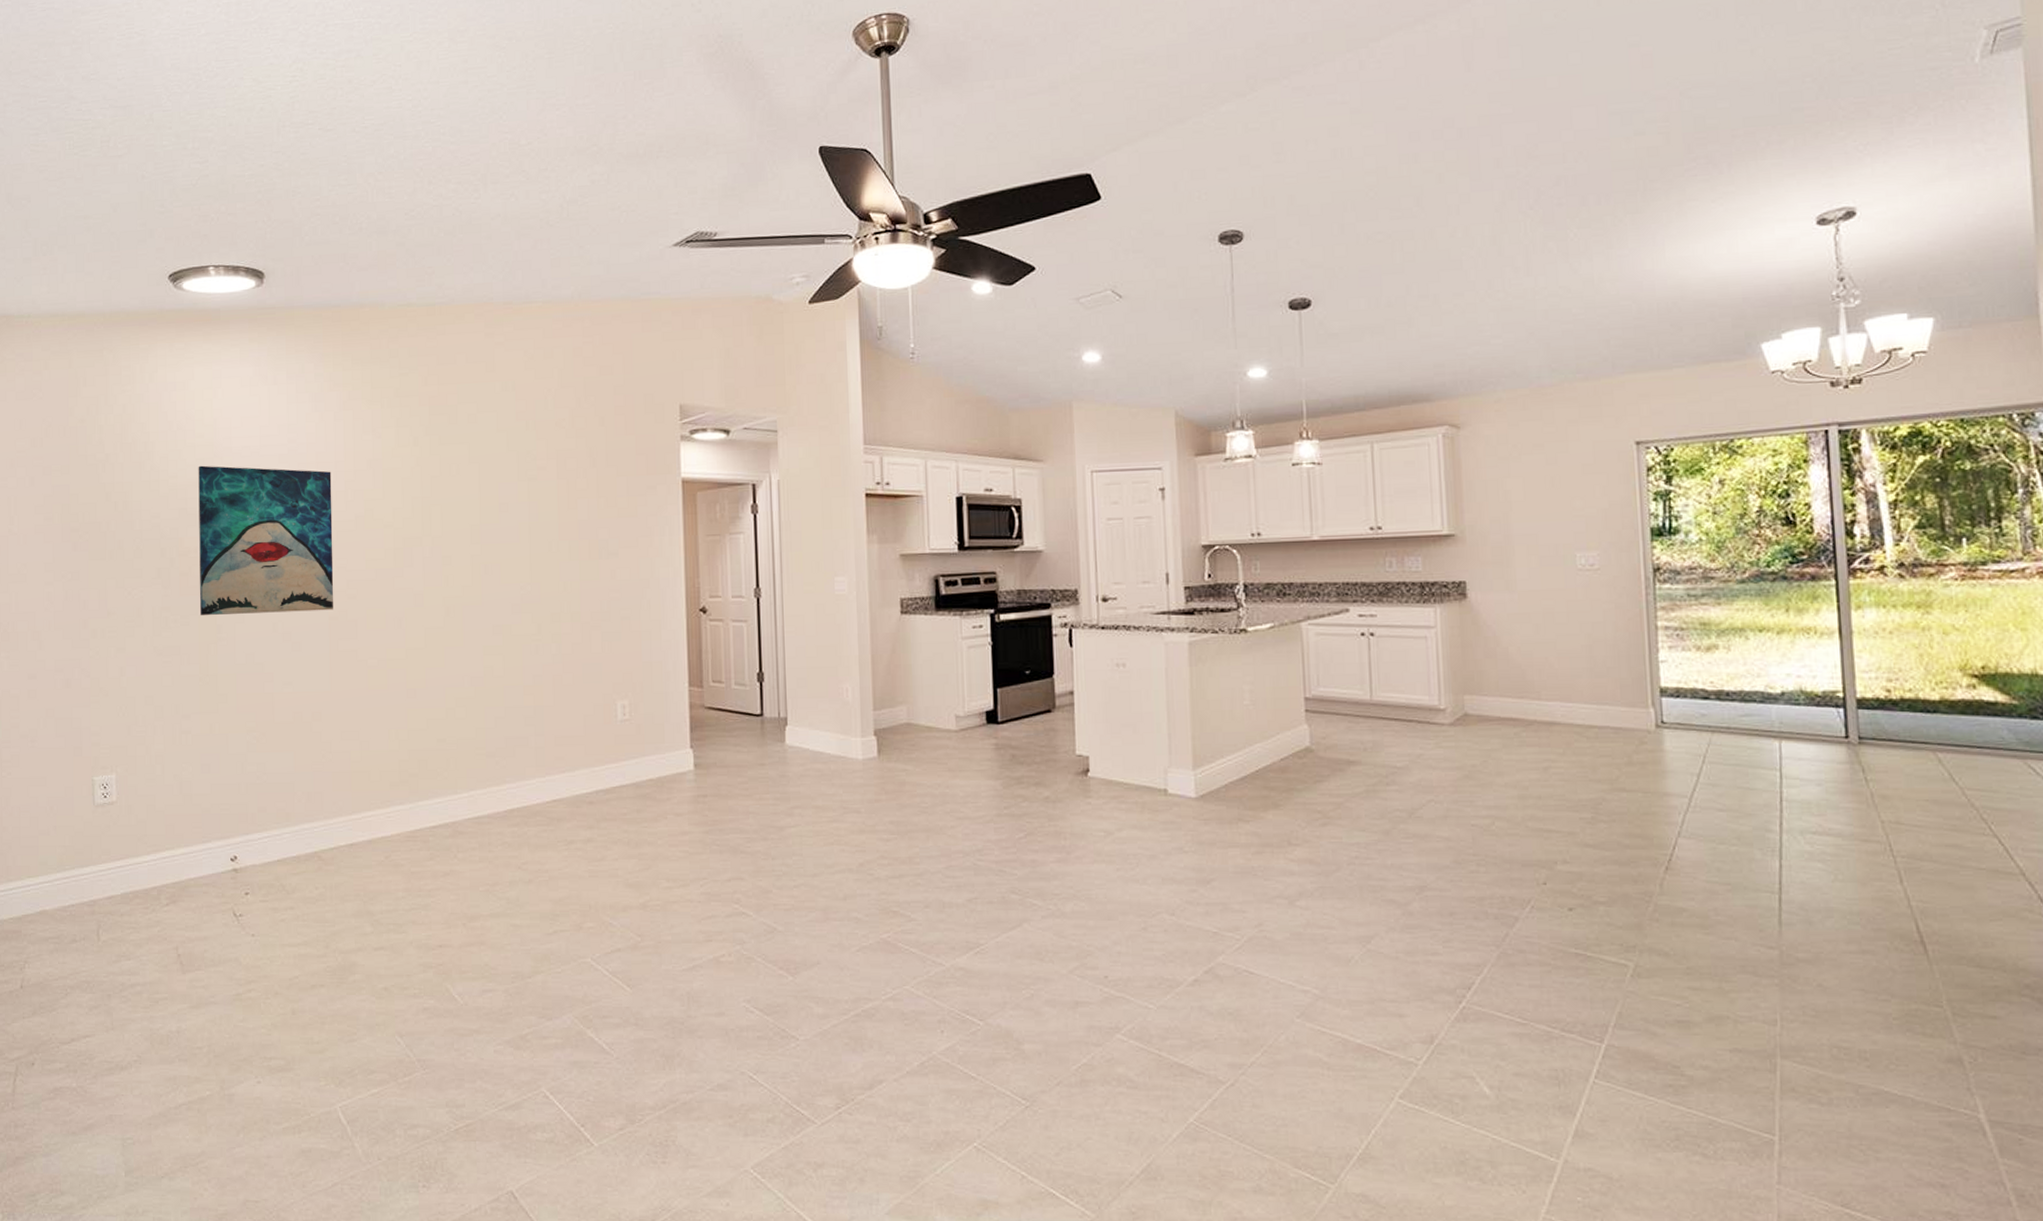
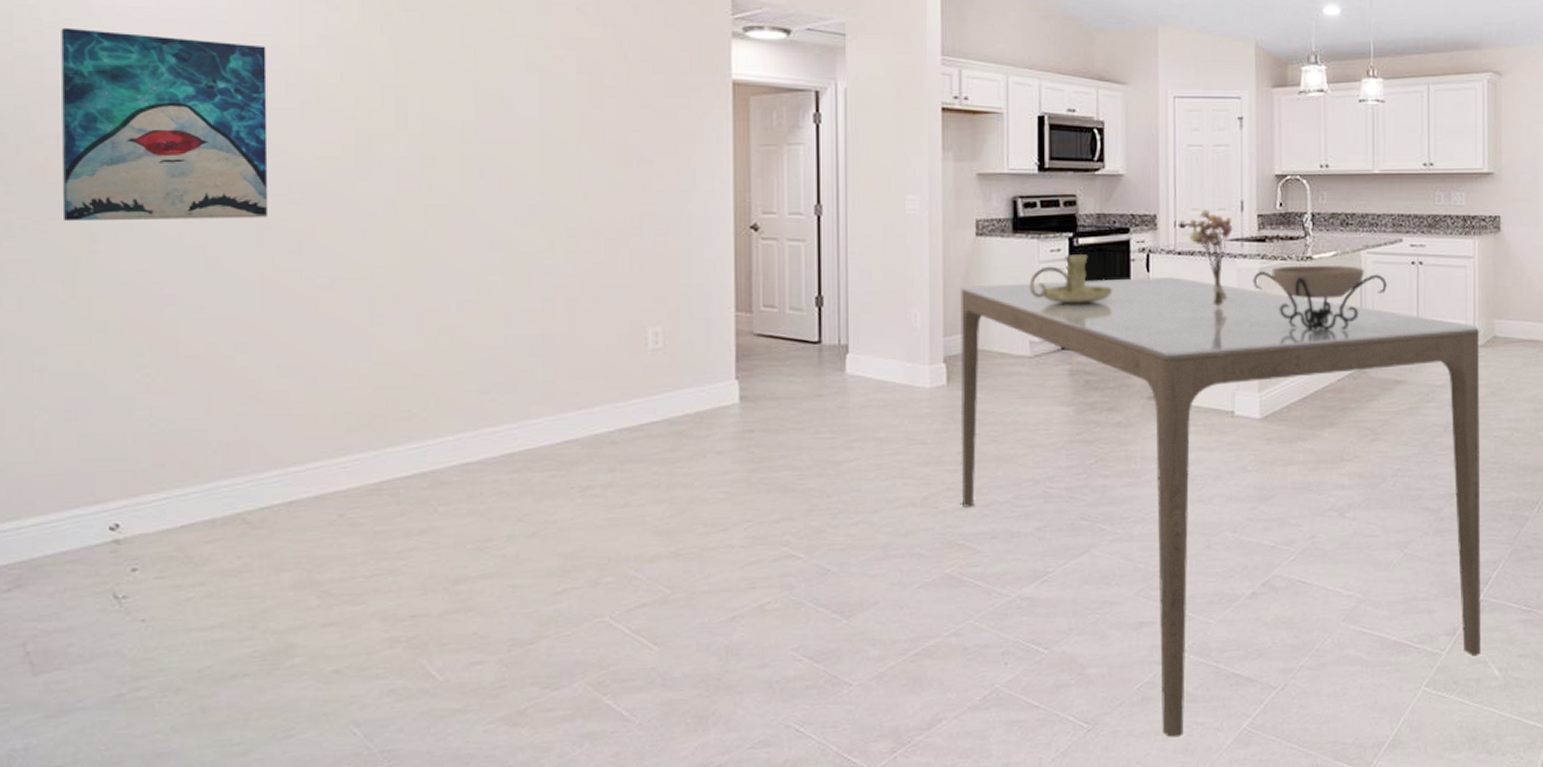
dining table: none [888,651,1466,1125] -> present [960,276,1481,738]
candle holder: none [953,630,1036,679] -> present [1029,254,1113,304]
bouquet: none [1111,583,1158,682] -> present [1188,210,1233,307]
decorative bowl: none [1182,637,1334,708] -> present [1253,265,1388,332]

